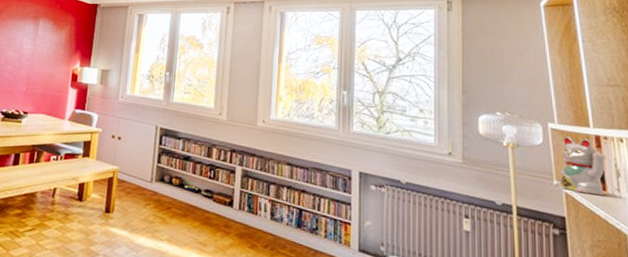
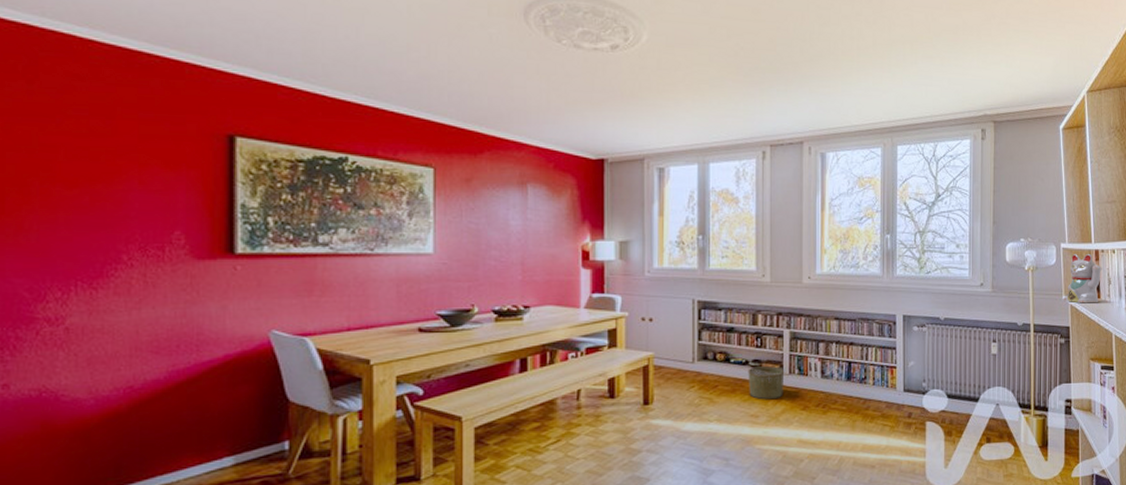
basket: none [199,196,235,232] -> present [748,366,785,400]

